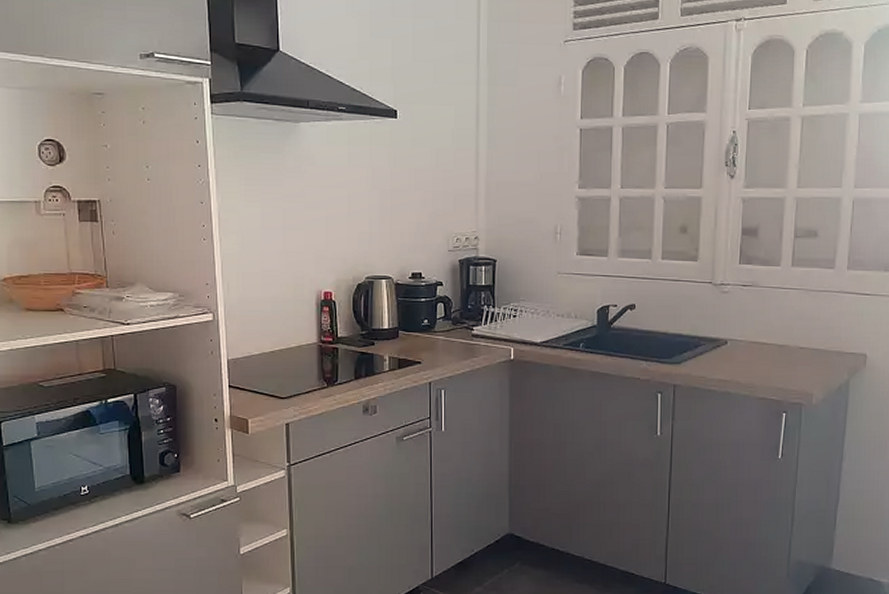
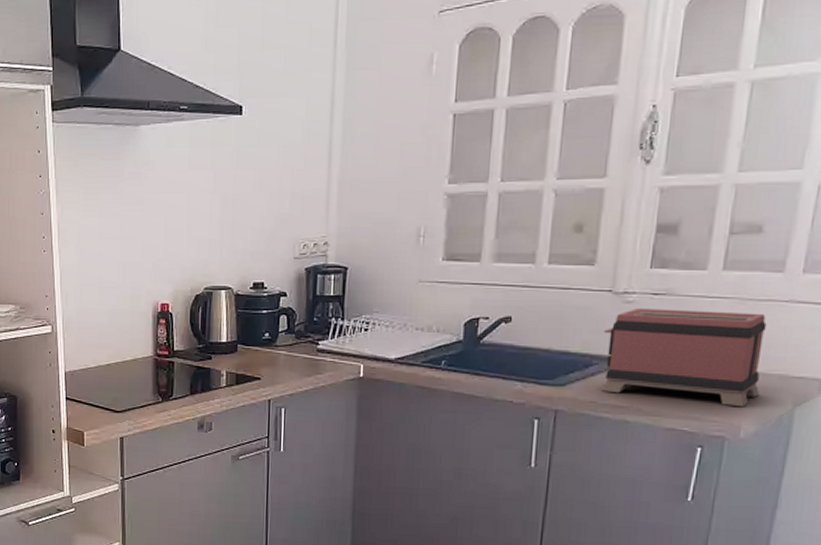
toaster: none [707,297,825,379] -> present [601,308,767,407]

